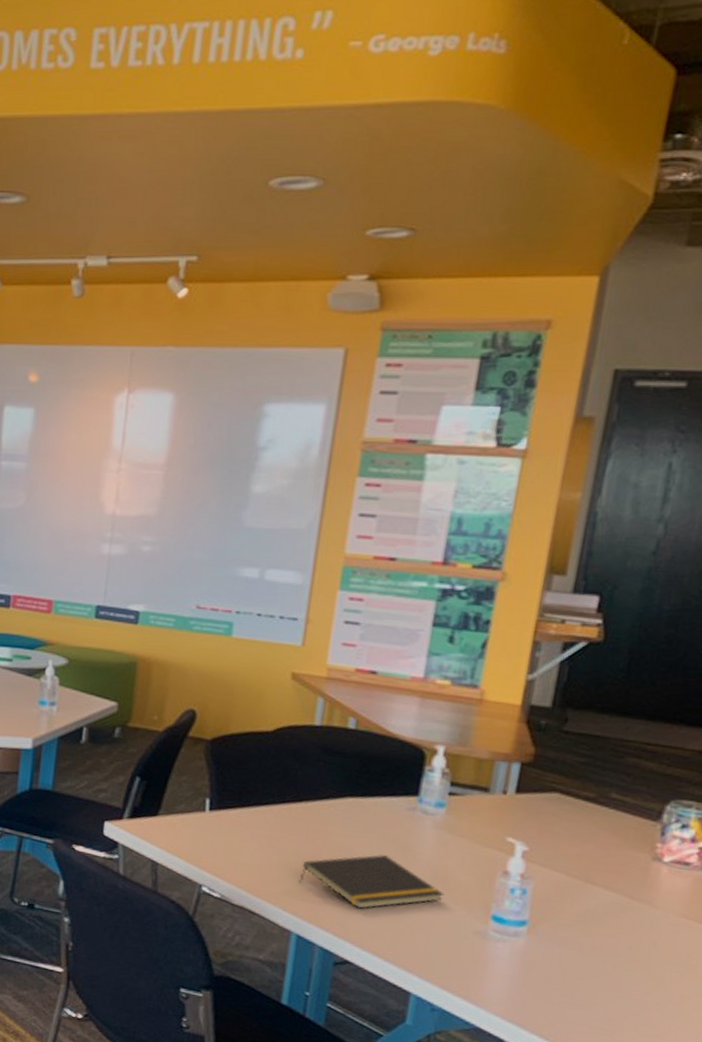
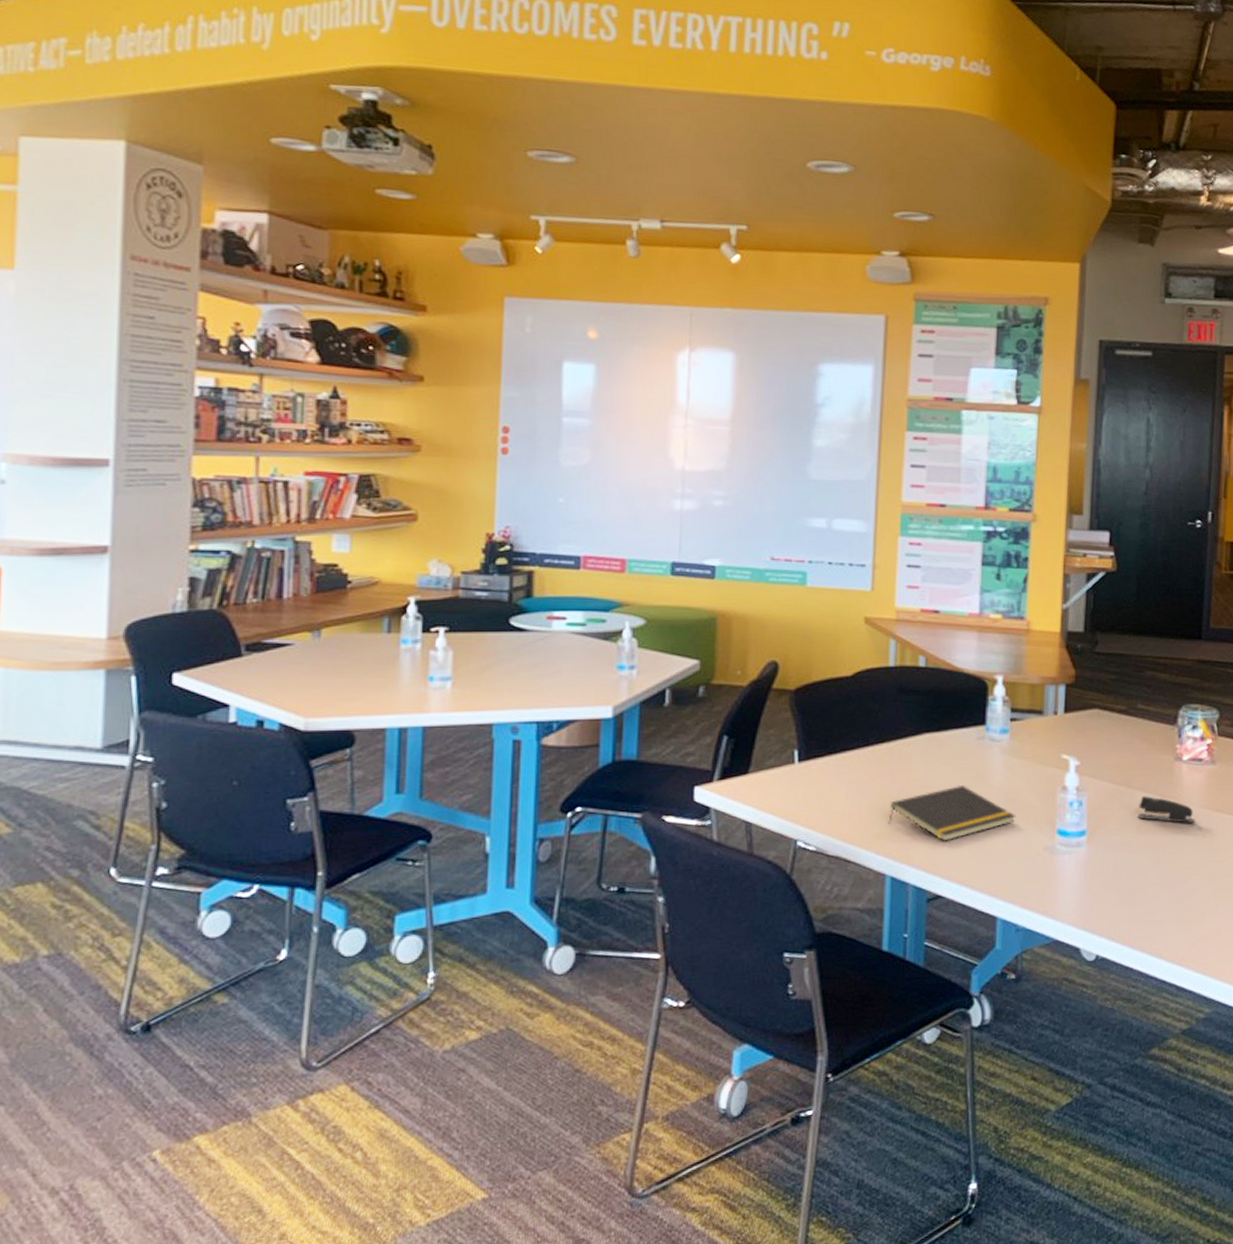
stapler: none [595,893,672,932] -> present [1138,795,1196,823]

